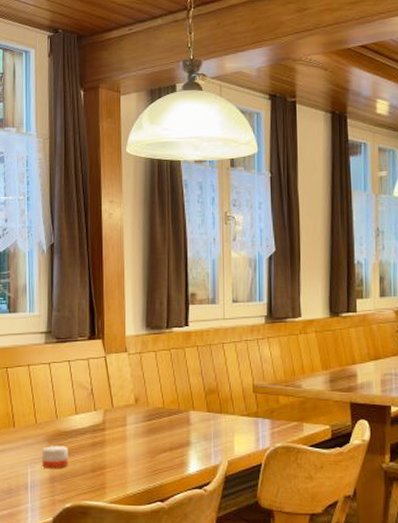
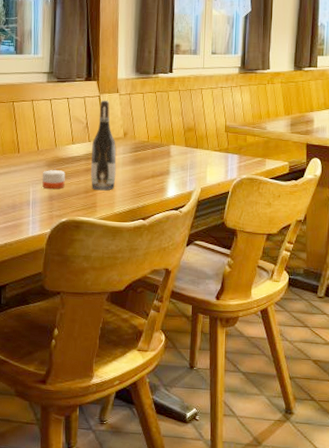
wine bottle: none [97,361,128,469] -> present [90,100,117,191]

